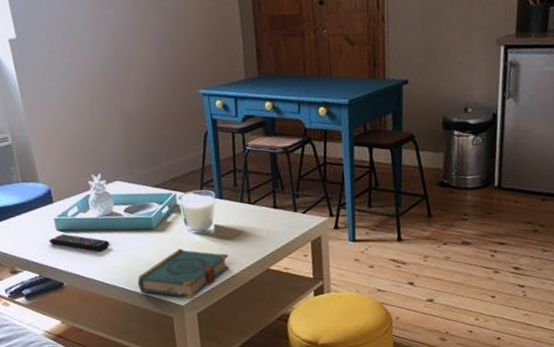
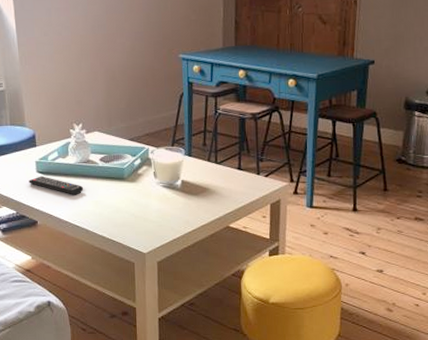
book: present [137,248,229,299] -> none [105,199,192,248]

